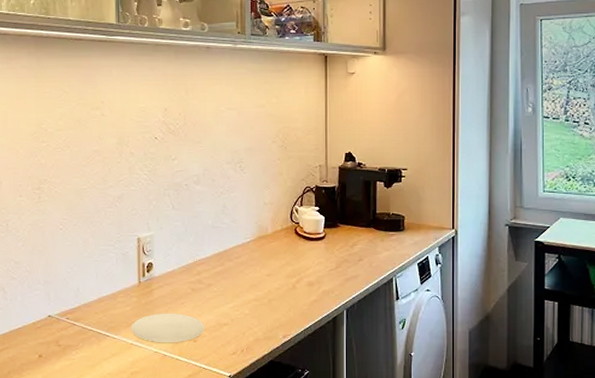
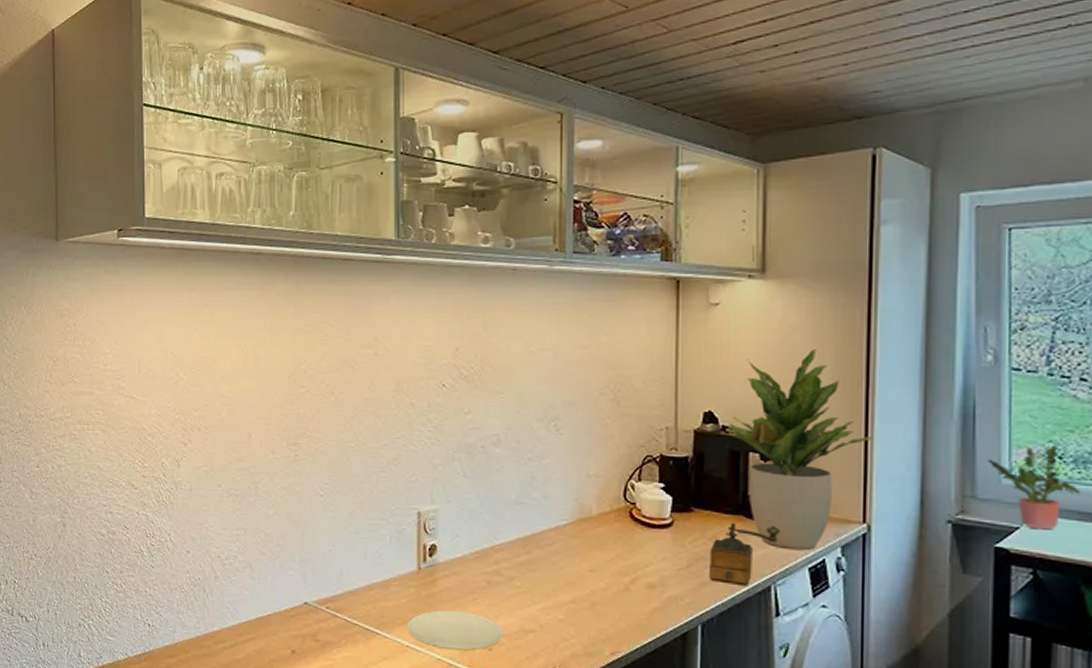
coffee grinder: none [351,234,398,280] -> present [710,523,780,587]
potted plant: none [362,105,458,251] -> present [727,349,874,551]
potted plant: none [529,170,586,227] -> present [986,446,1082,530]

